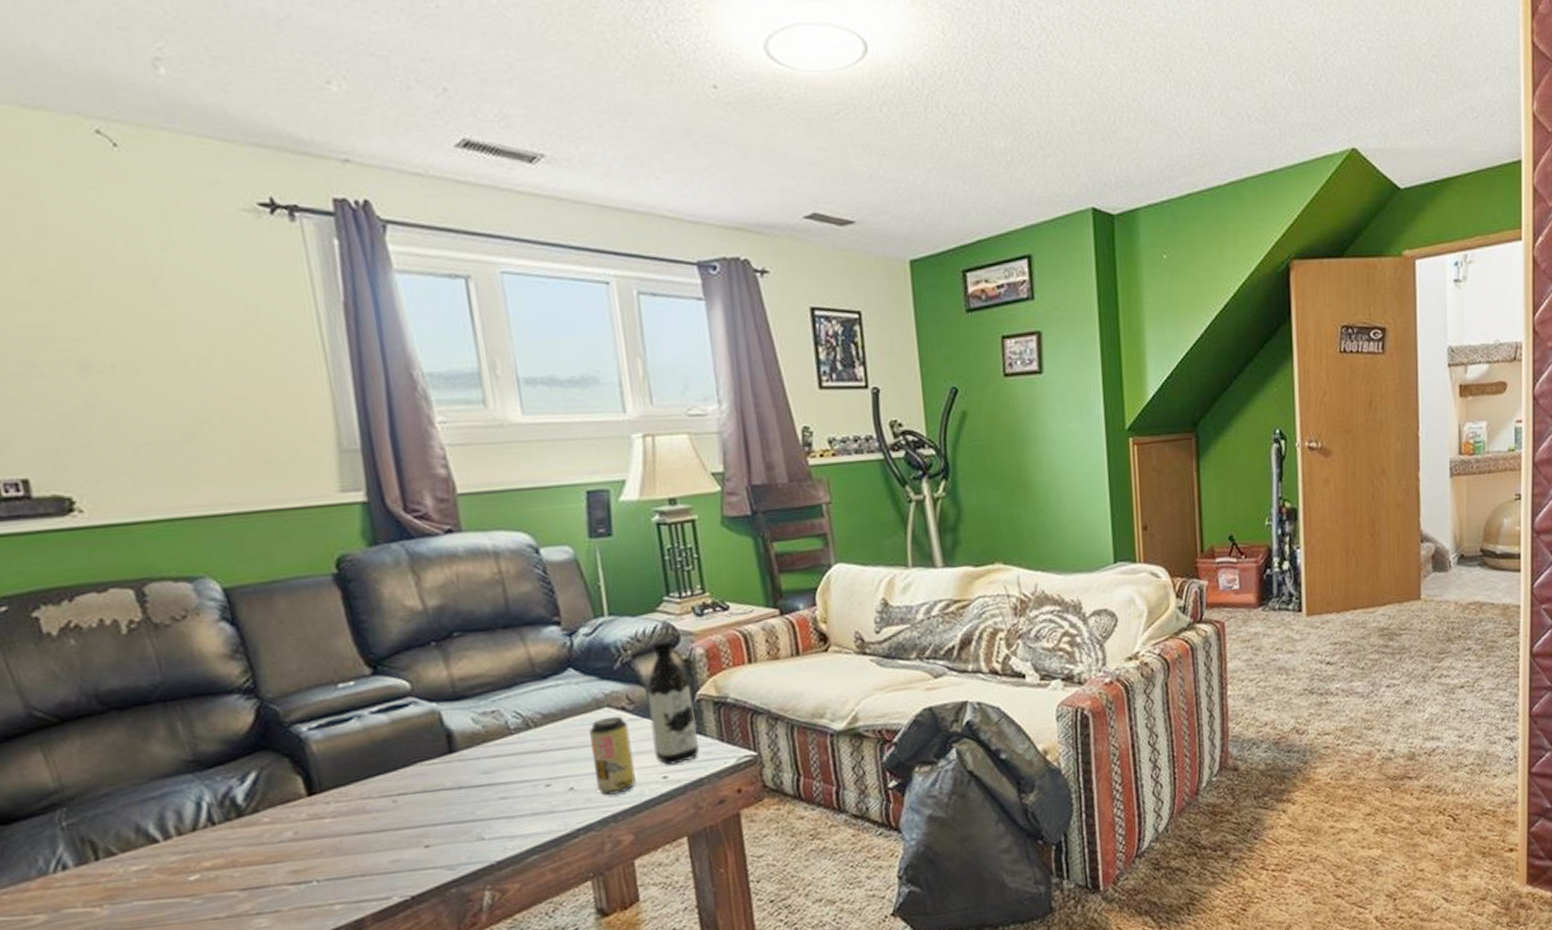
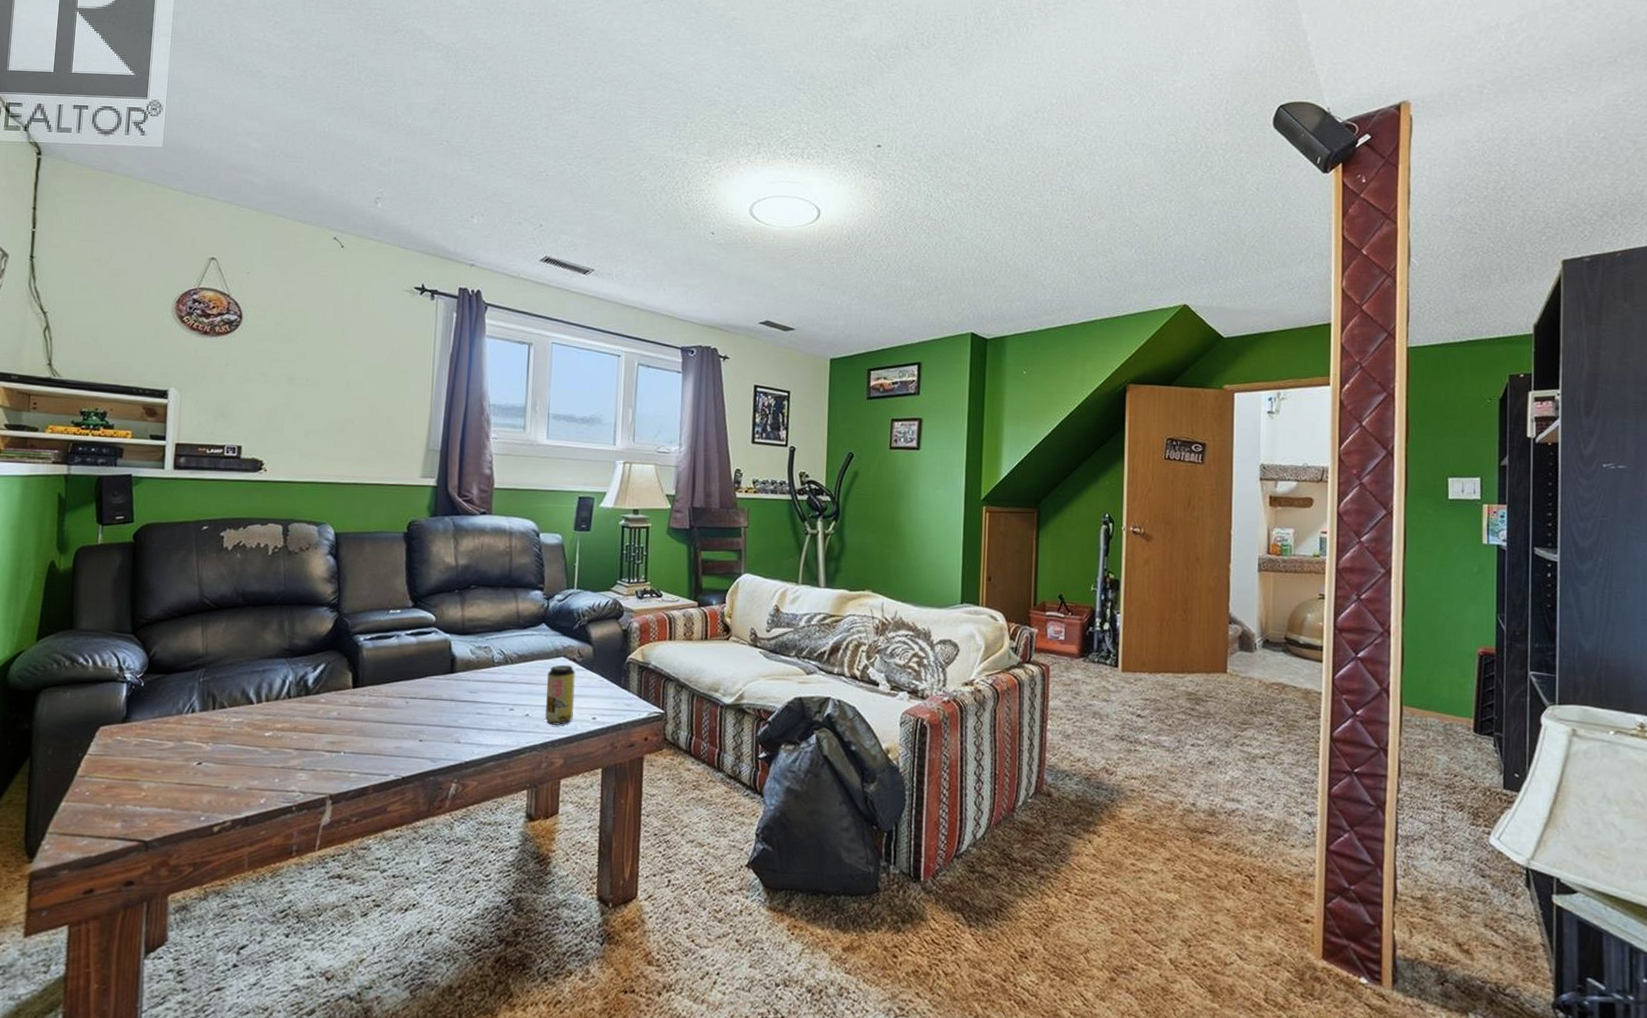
water bottle: present [646,640,699,765] -> none [590,612,625,710]

